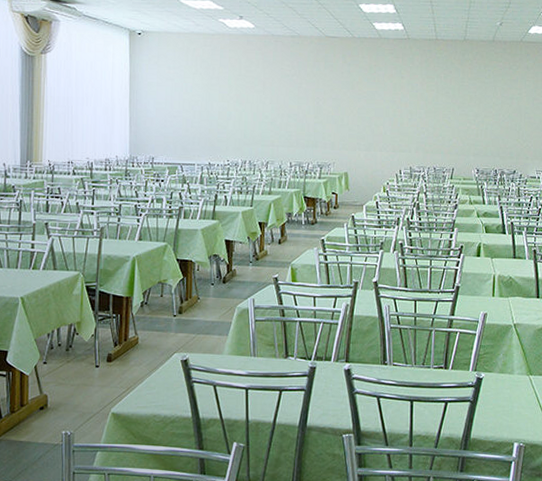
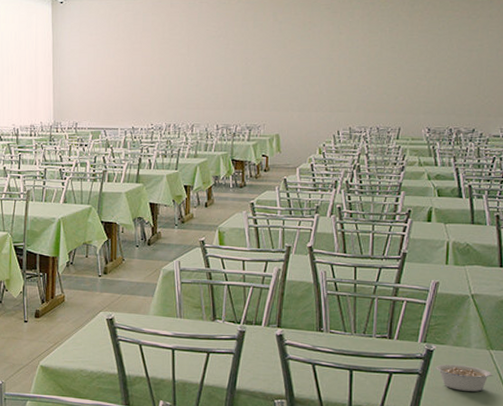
legume: none [485,390,532,415] -> present [436,364,493,392]

